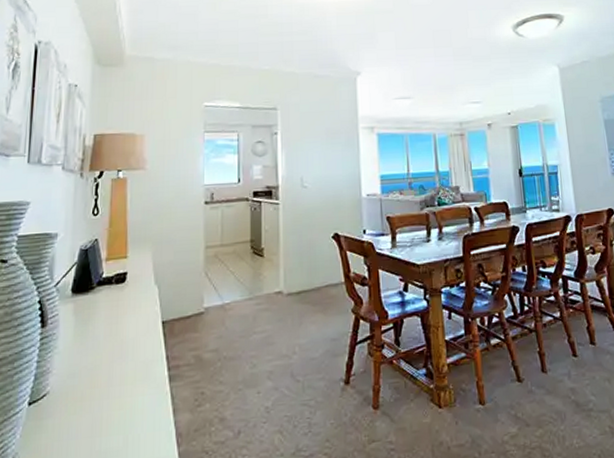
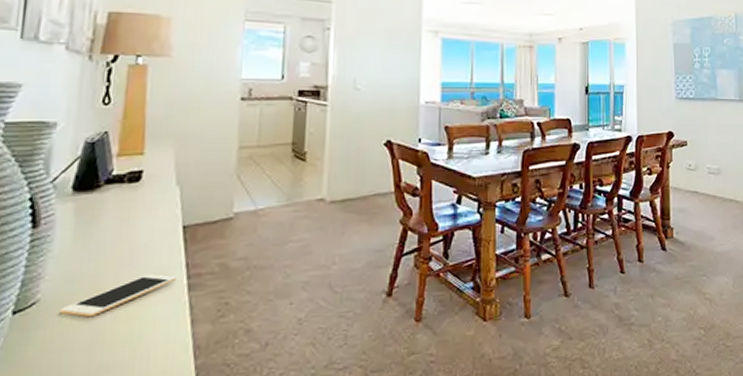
cell phone: none [65,366,158,408] -> present [59,274,176,318]

